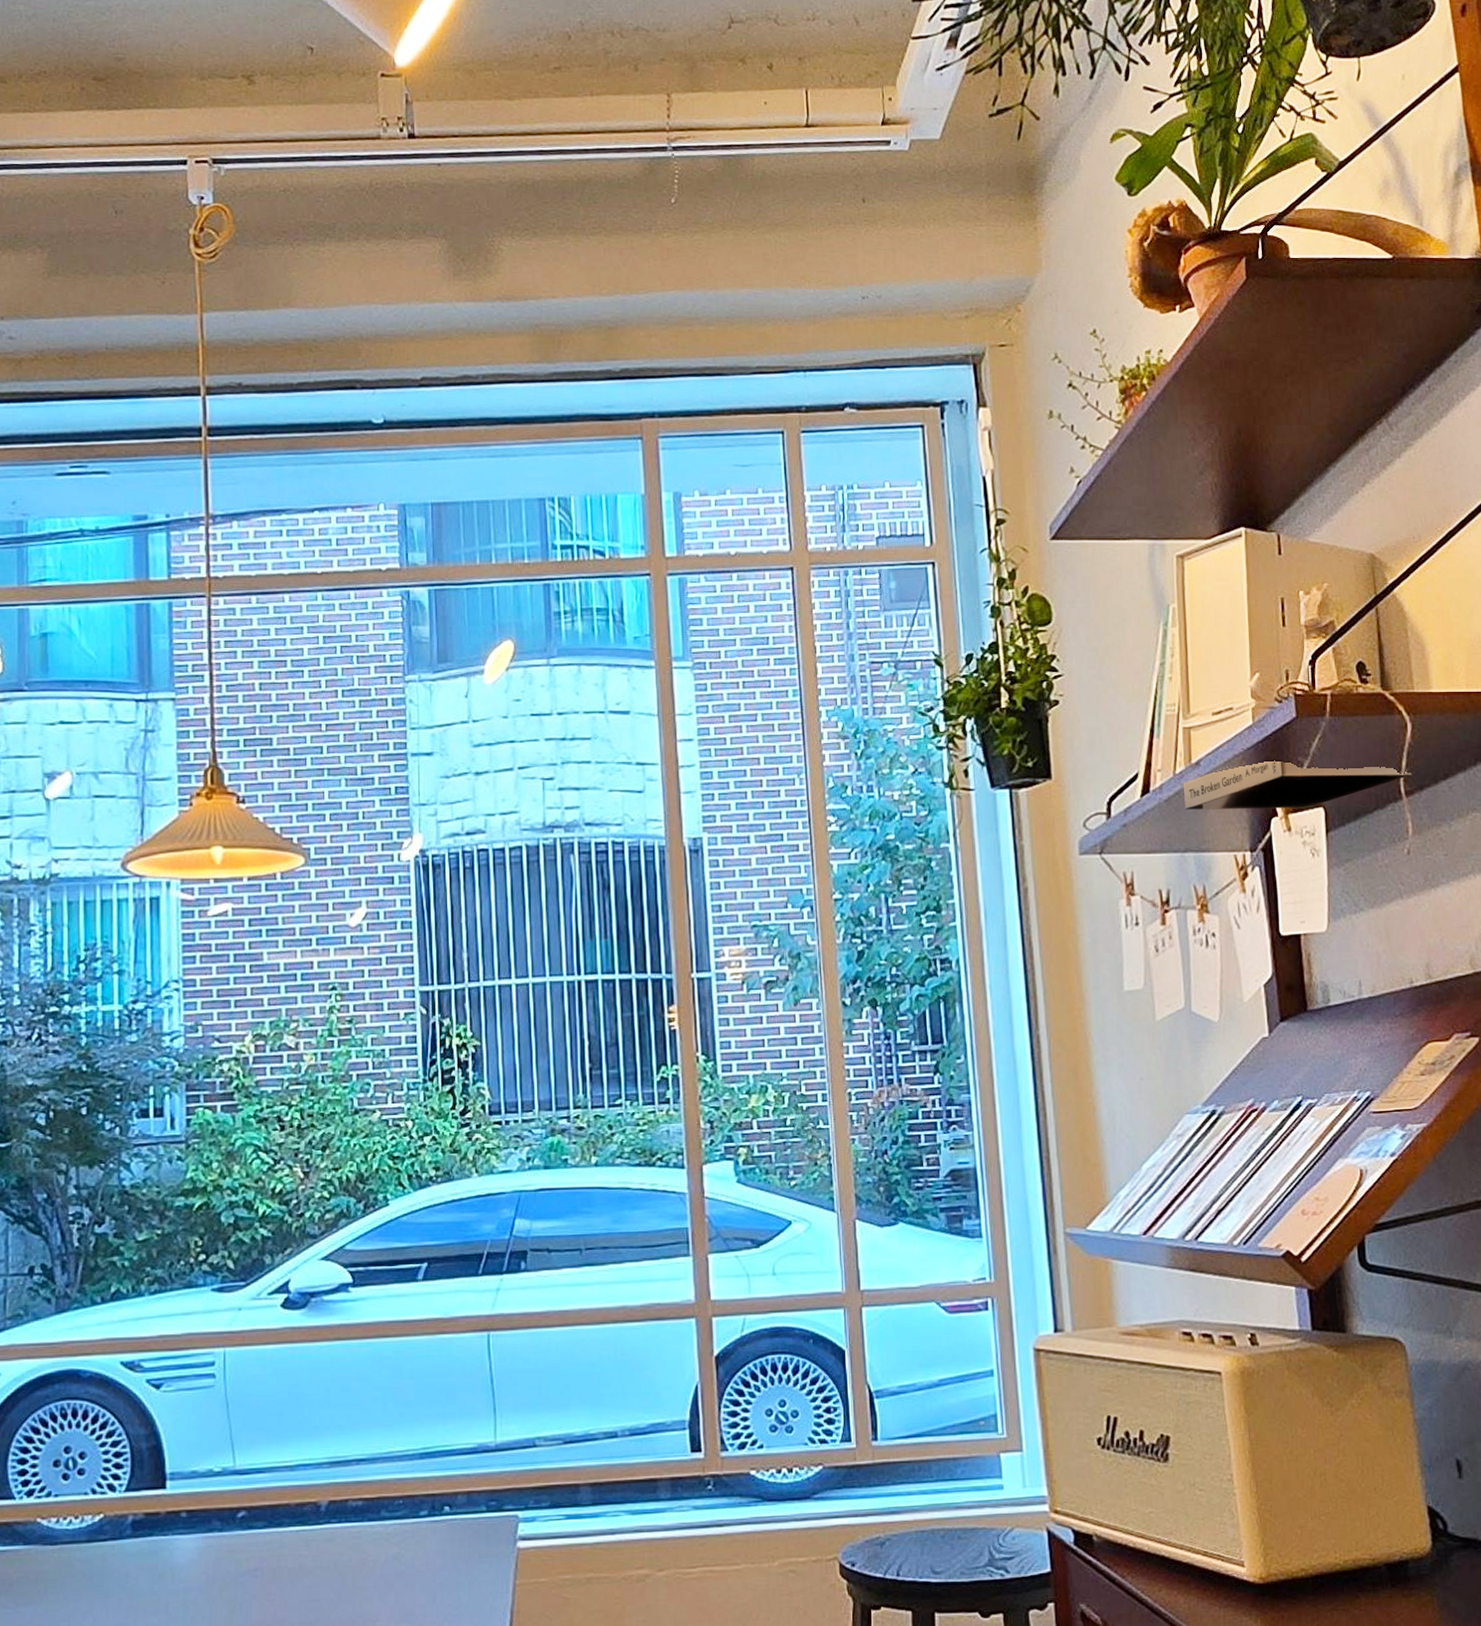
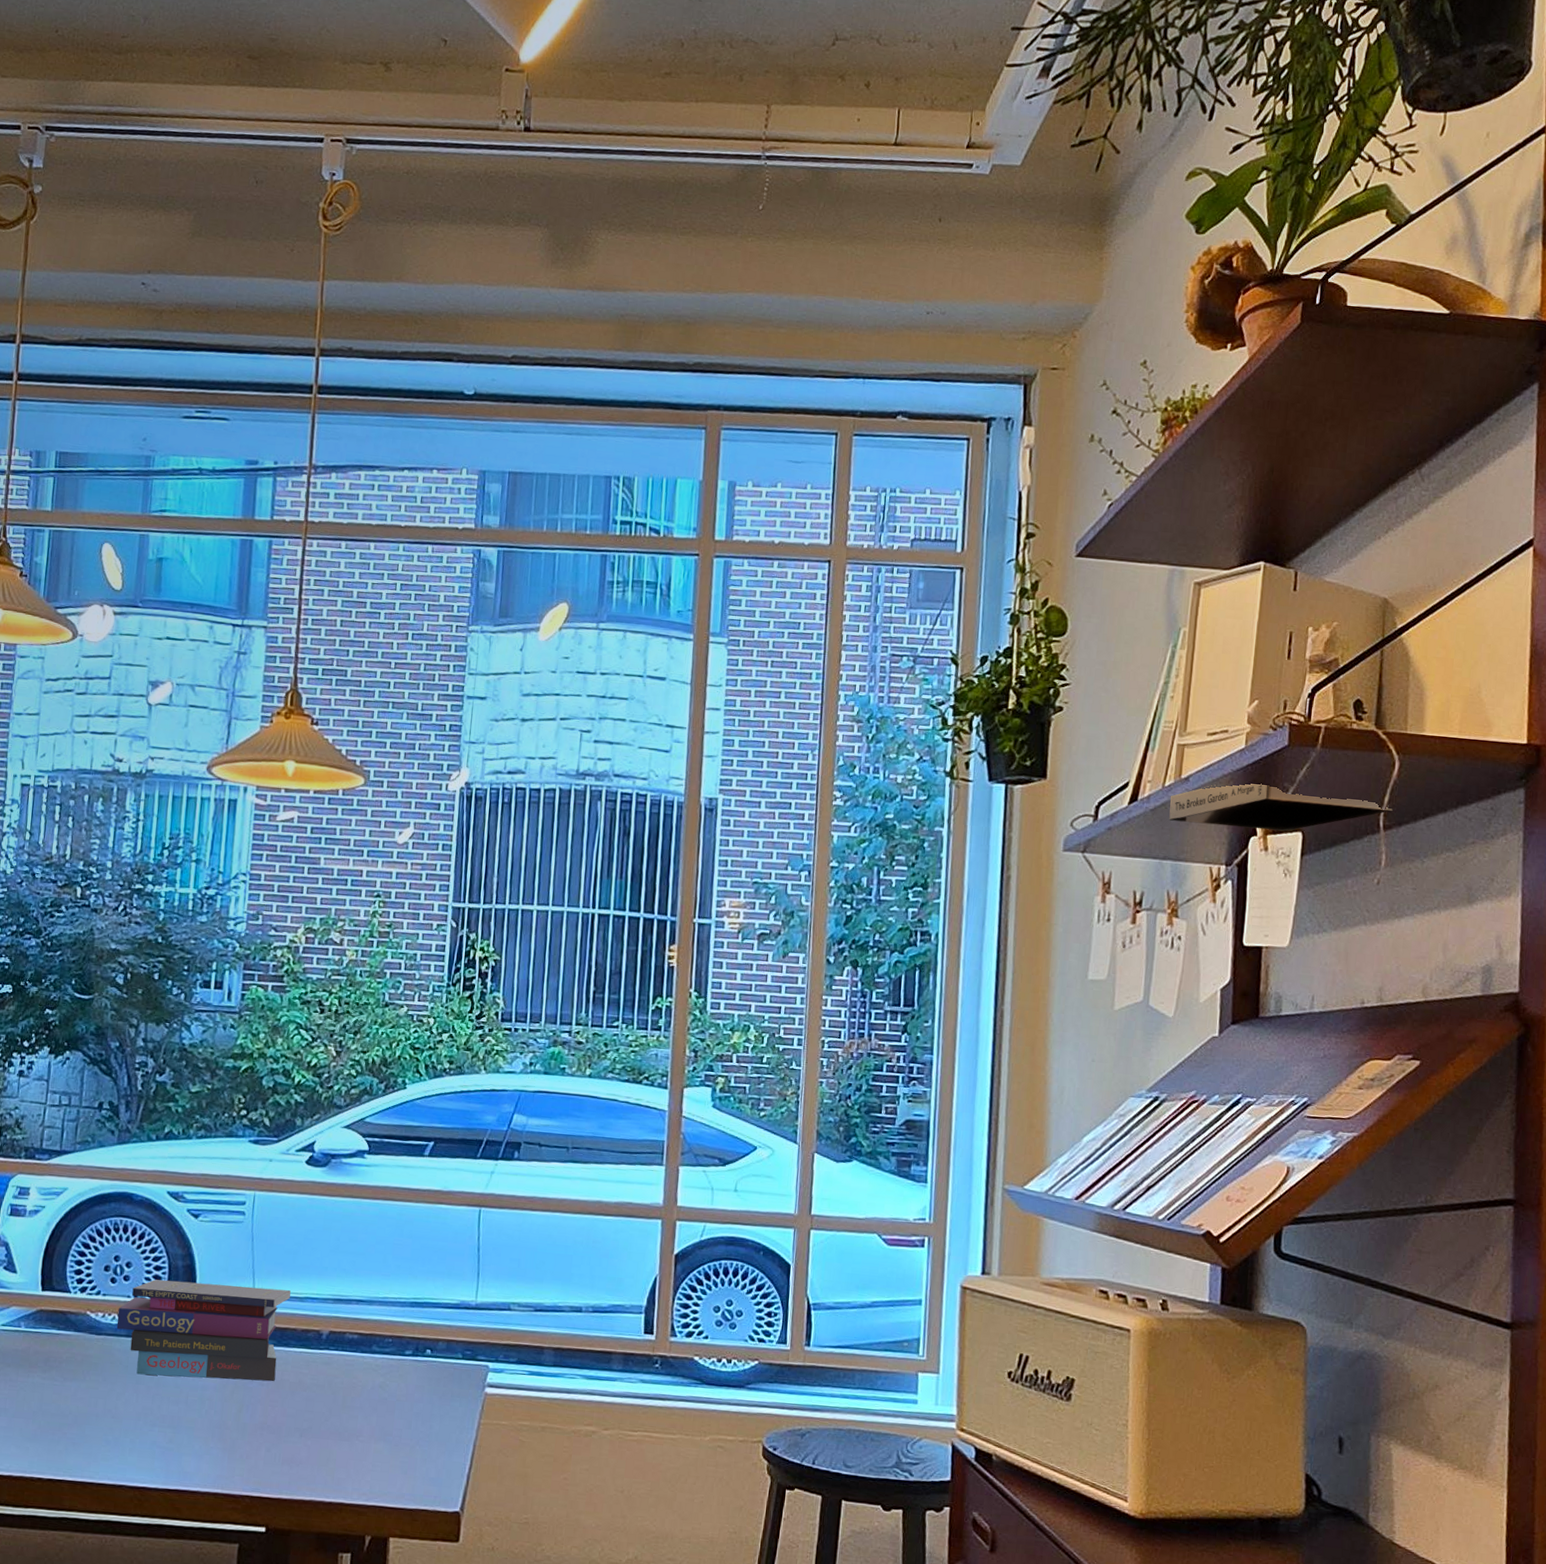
books: none [74,1459,278,1586] -> present [116,1279,291,1381]

